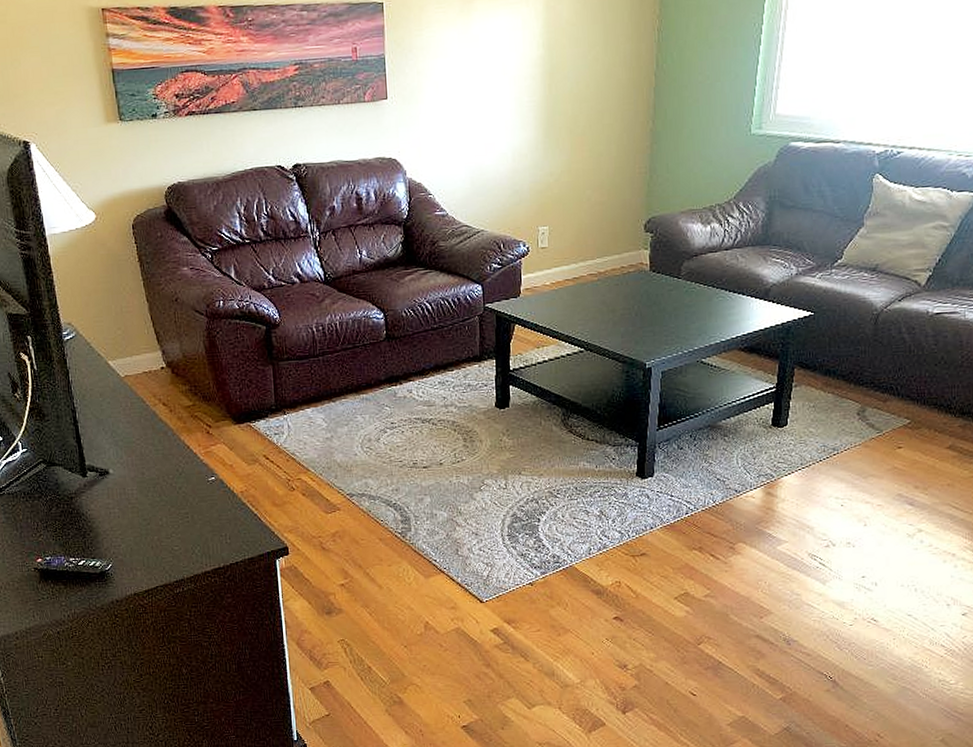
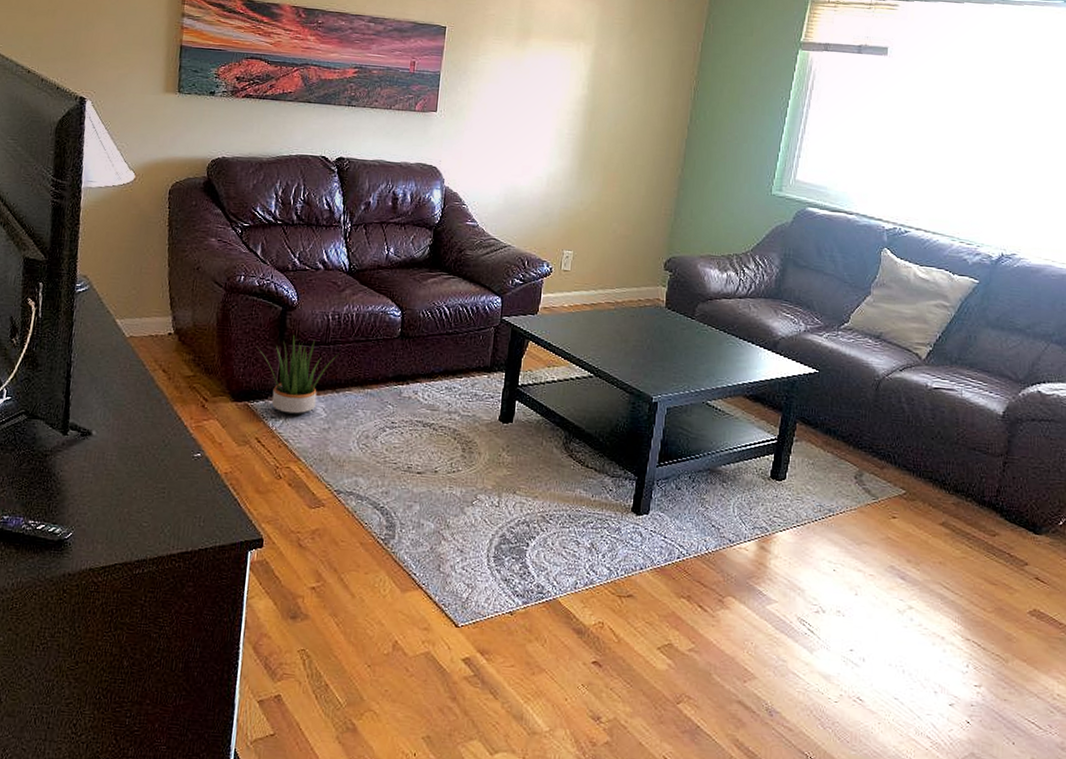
potted plant: none [249,352,330,429] -> present [258,335,339,415]

